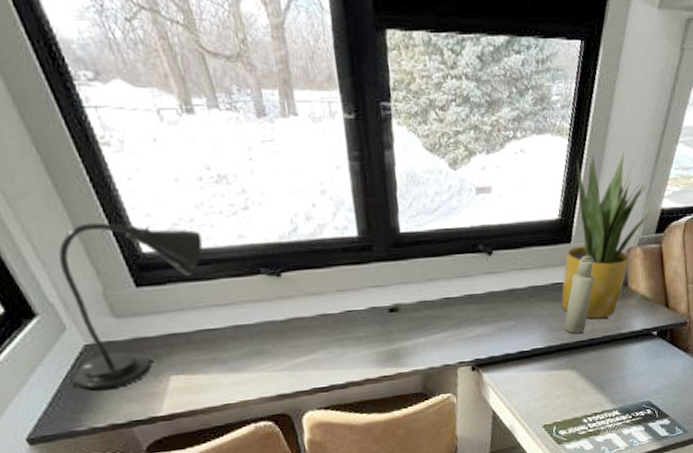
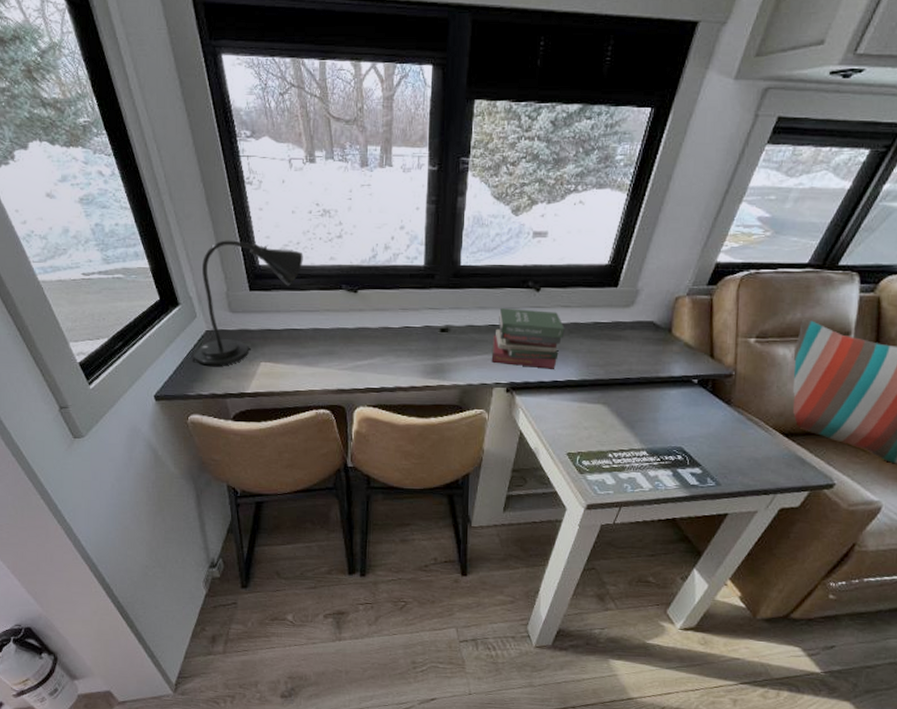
books: none [448,276,524,341] -> present [491,307,565,369]
planter: present [561,151,654,320] -> none [600,206,708,360]
bottle: present [564,255,595,335] -> none [601,300,639,372]

